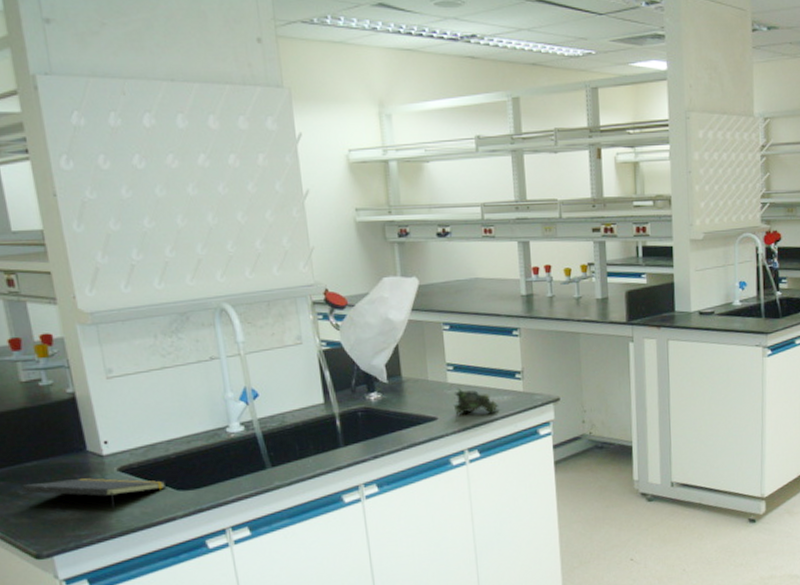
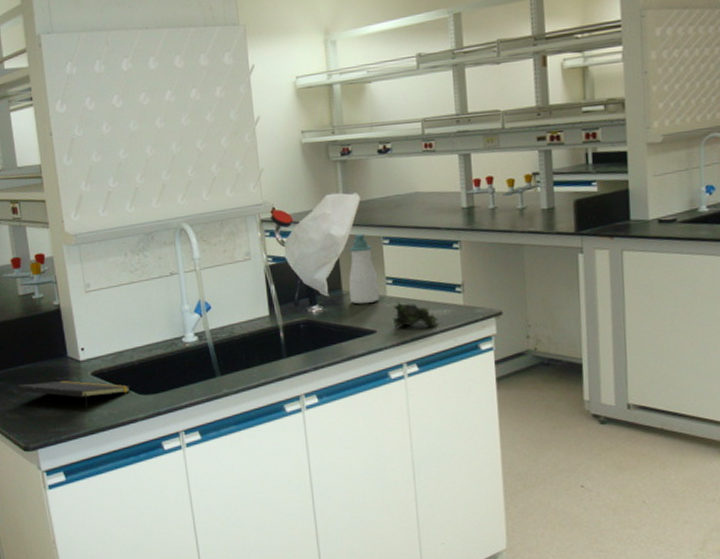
soap bottle: none [408,319,440,391] -> present [349,234,380,305]

